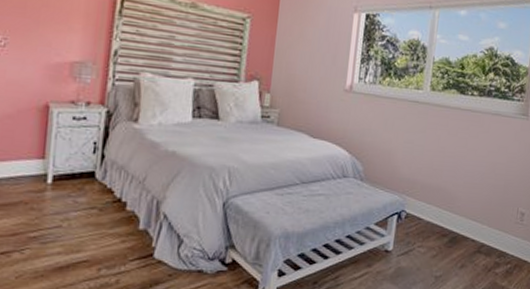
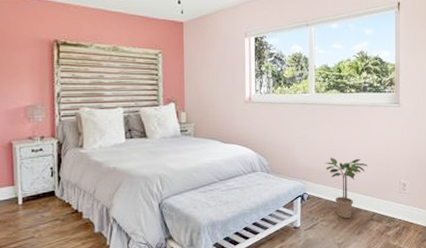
potted plant: none [431,170,482,247] -> present [324,157,368,218]

